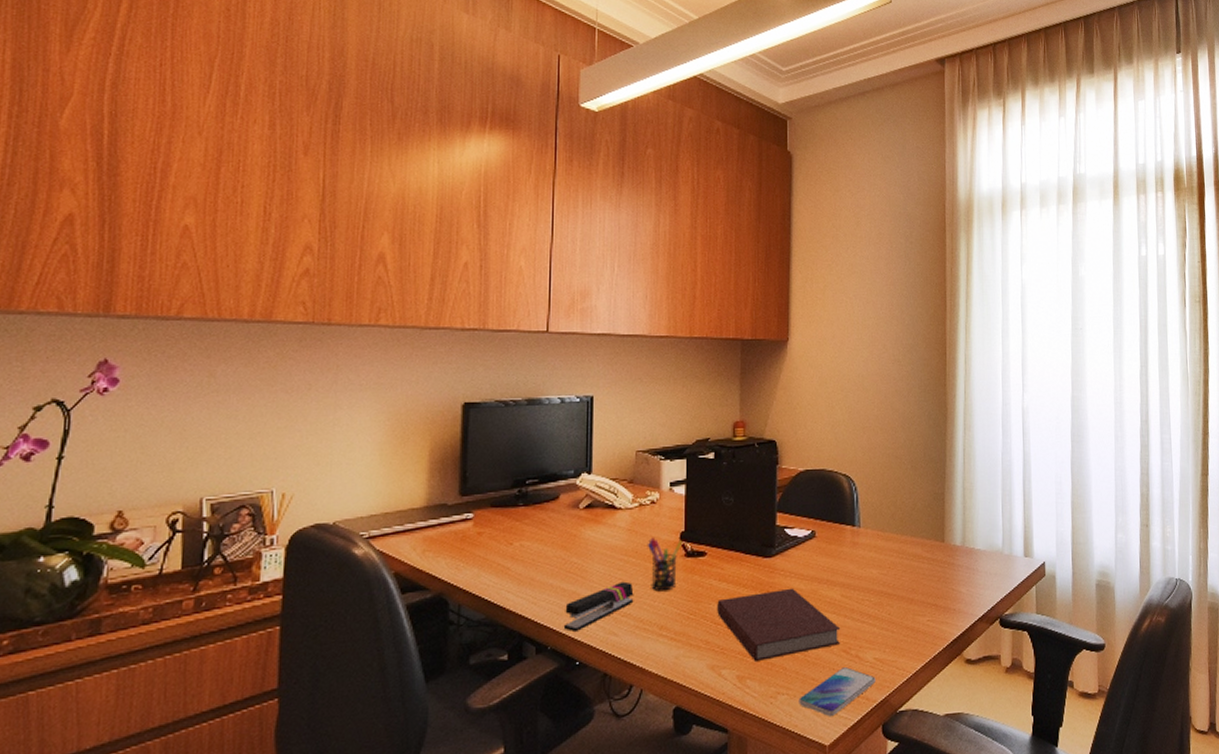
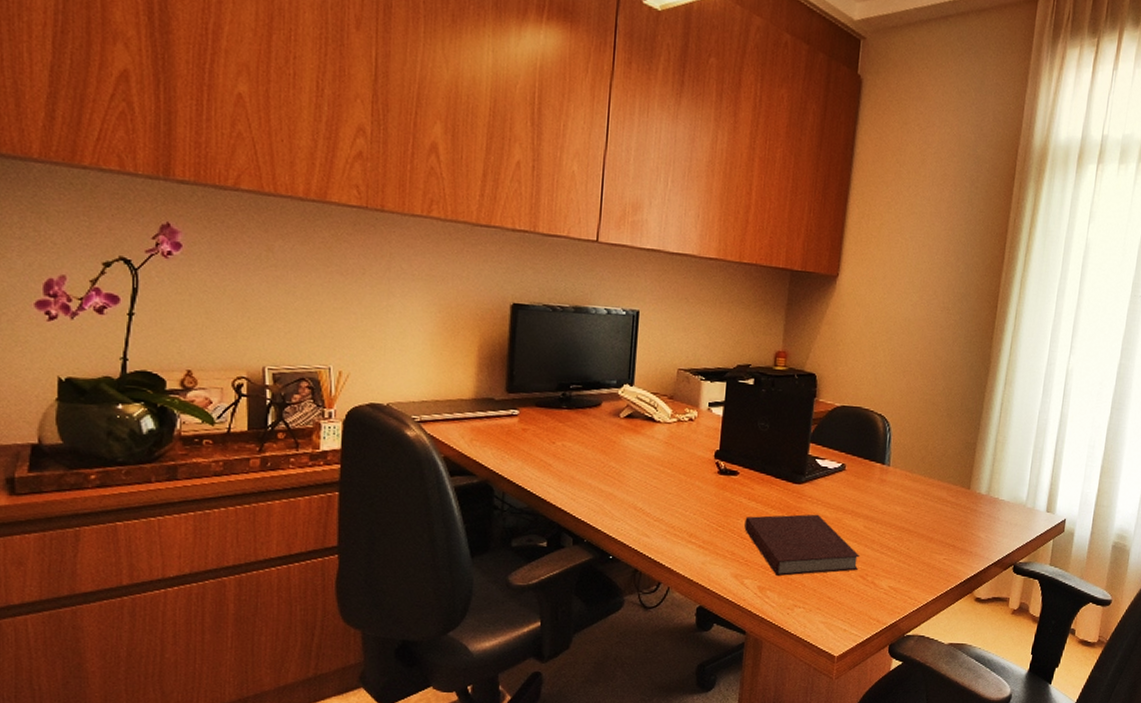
stapler: present [563,581,634,632] -> none [599,489,667,529]
pen holder: present [647,537,683,591] -> none [682,452,717,503]
smartphone: present [799,667,876,717] -> none [813,591,888,633]

